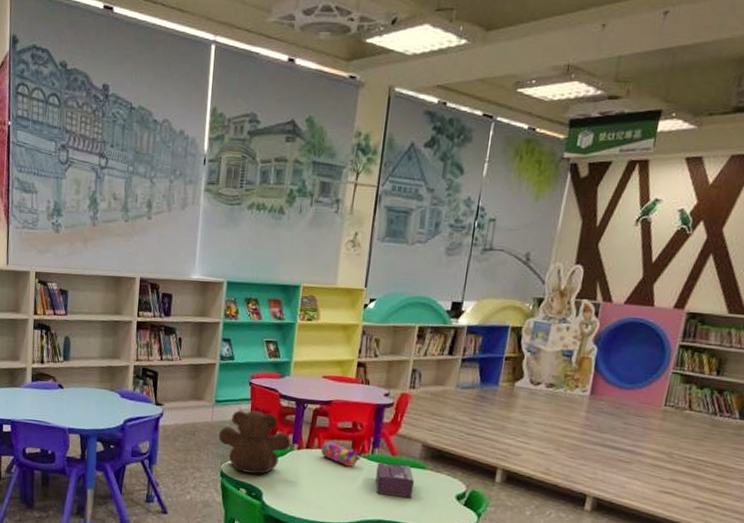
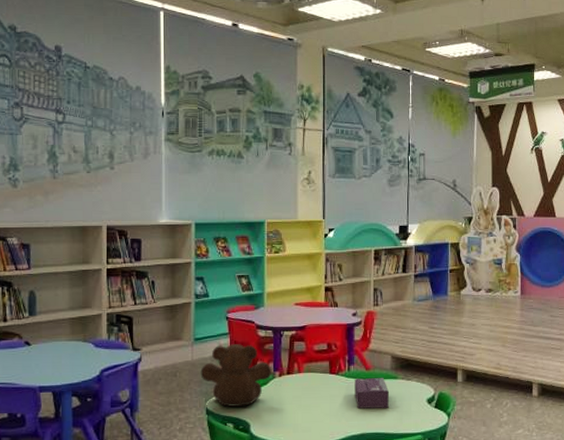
pencil case: present [321,441,360,467] -> none [301,365,338,386]

